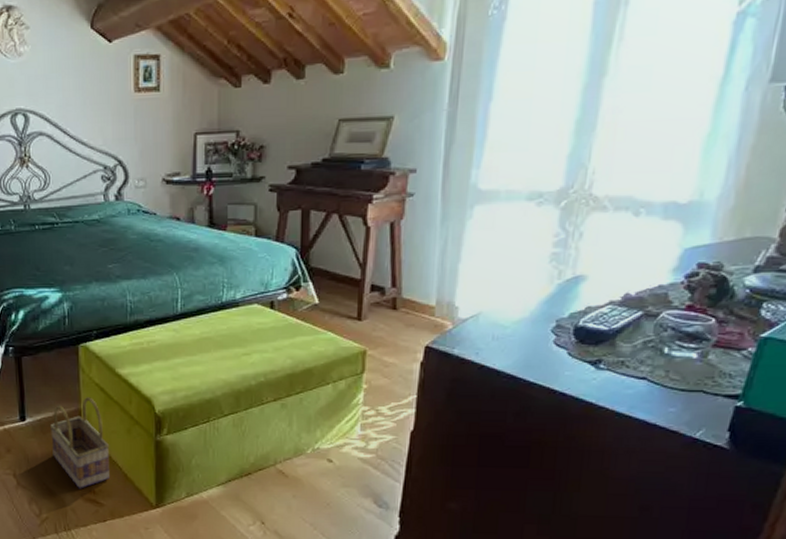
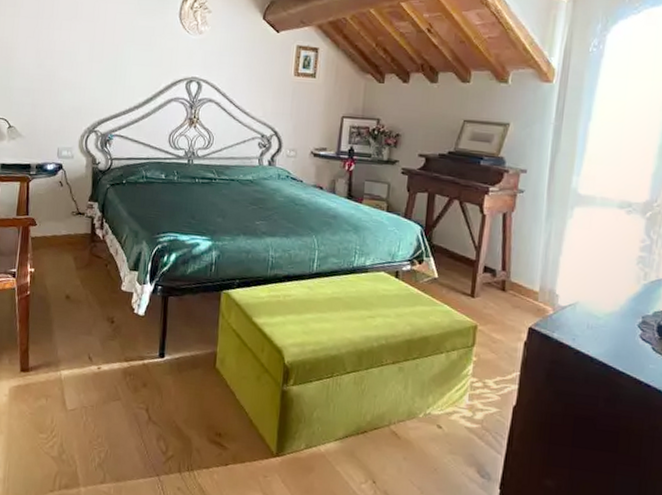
basket: present [49,397,110,489] -> none [185,341,240,431]

